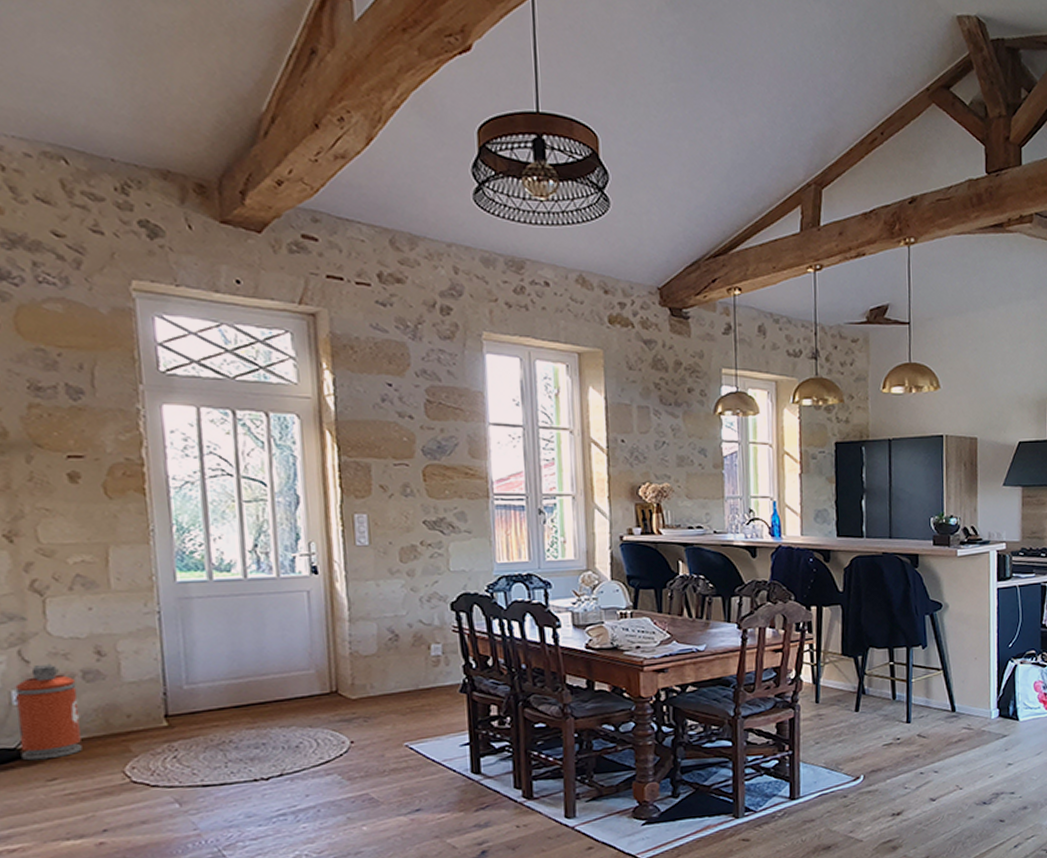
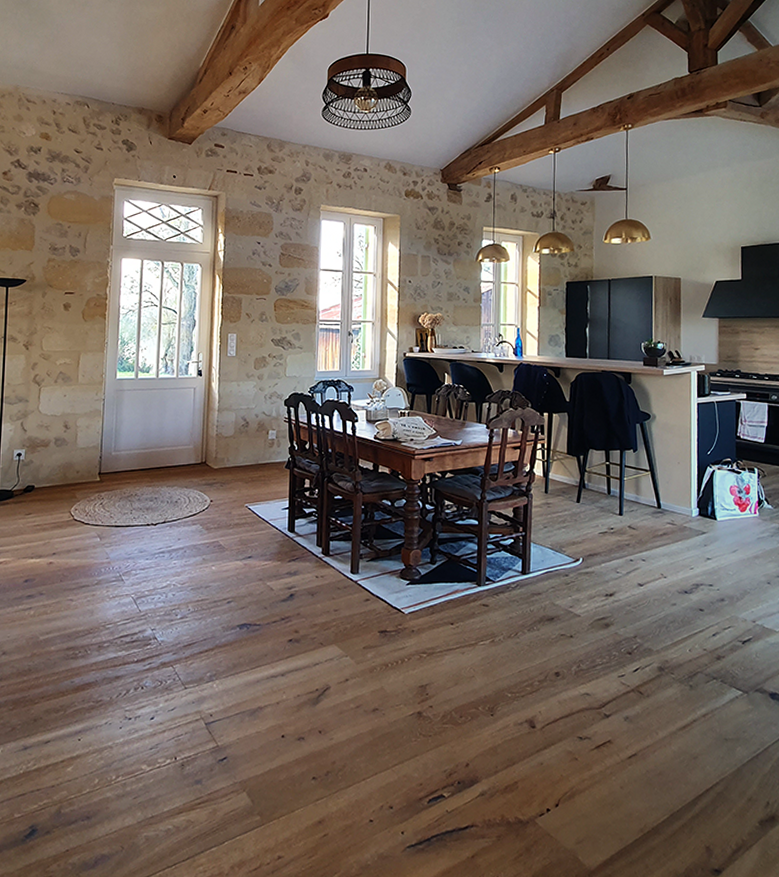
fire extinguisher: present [15,663,82,761] -> none [14,432,51,500]

